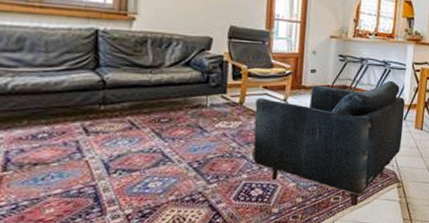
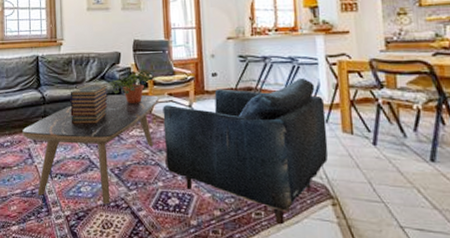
coffee table: none [68,83,253,200] -> present [22,94,160,205]
book stack: none [140,70,192,116] -> present [70,85,108,125]
potted plant: none [188,59,250,94] -> present [104,70,155,103]

